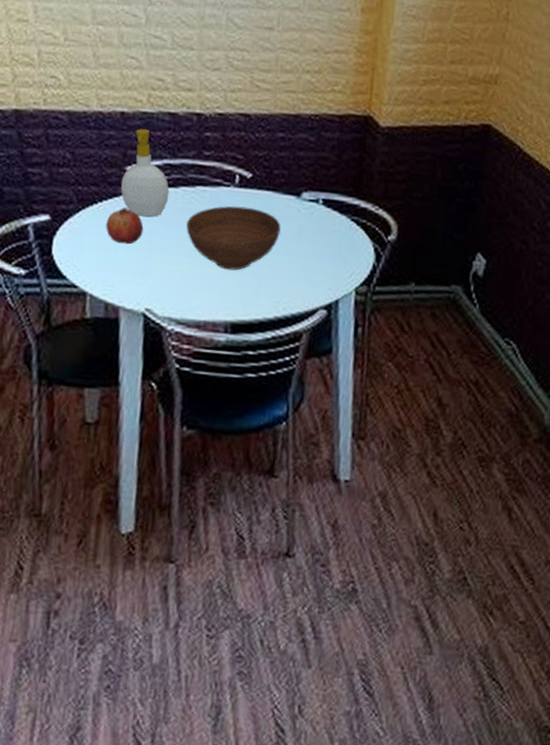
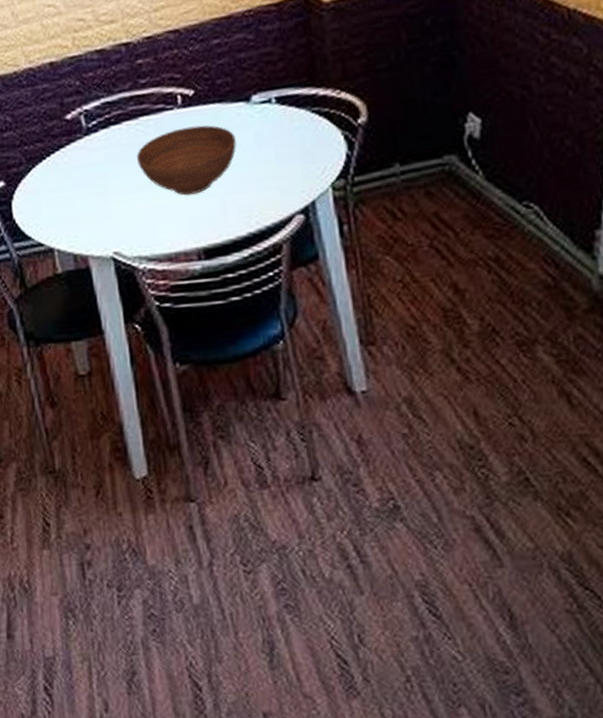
fruit: present [106,208,144,244] -> none [58,157,96,194]
soap bottle: present [121,129,170,217] -> none [64,73,114,162]

